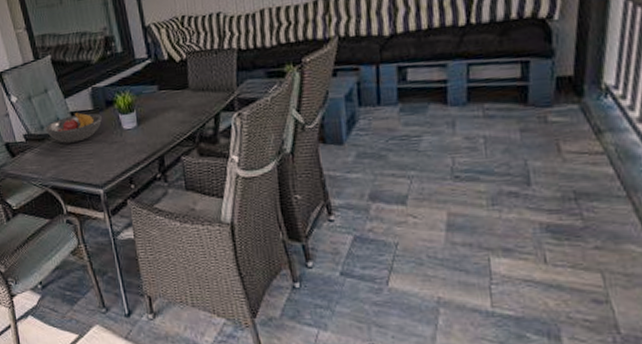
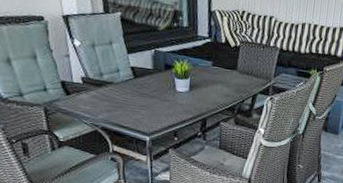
fruit bowl: present [45,112,103,143] -> none [104,68,160,94]

